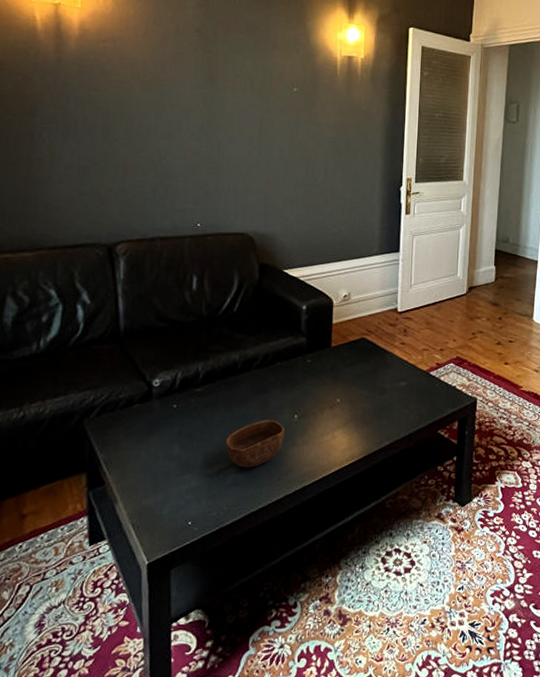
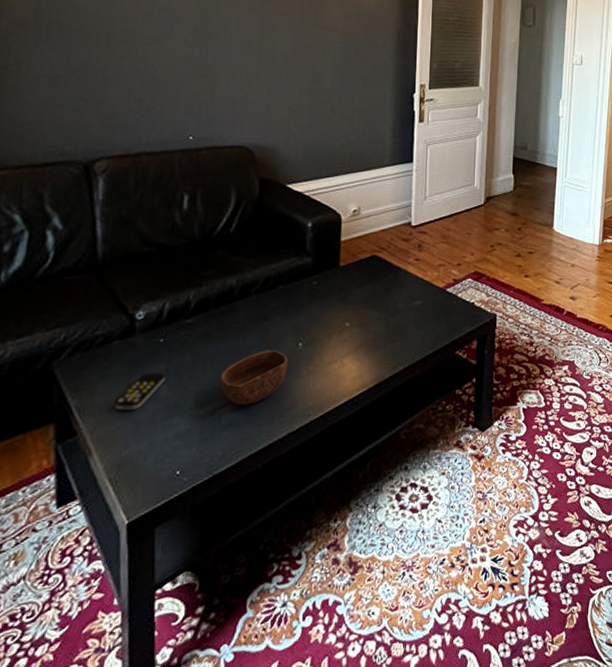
remote control: none [136,434,178,466] -> present [114,372,165,411]

